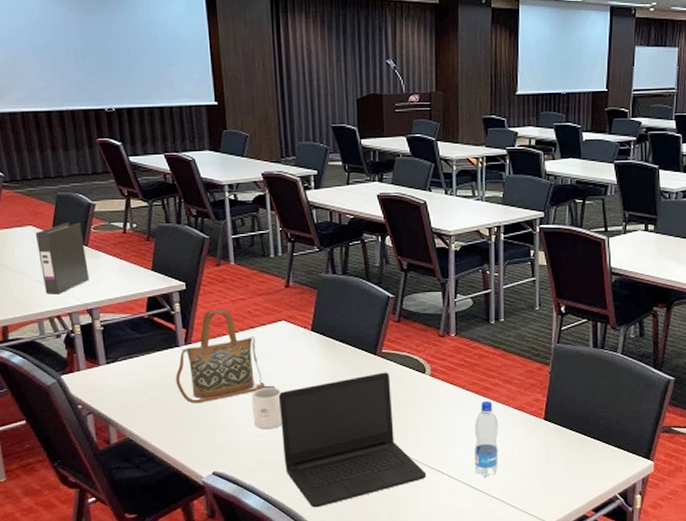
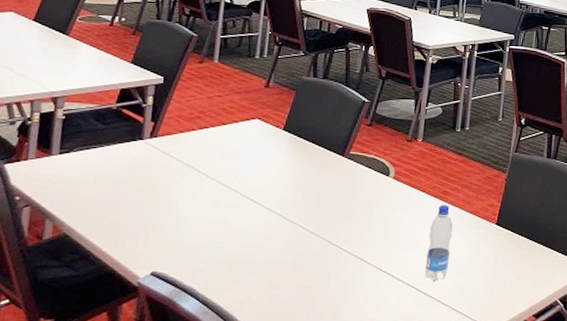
binder: present [35,222,89,294] -> none [10,11,67,81]
handbag: present [175,308,276,404] -> none [131,104,237,199]
mug: present [251,387,282,430] -> none [206,185,242,228]
laptop: present [278,372,427,508] -> none [231,173,377,312]

